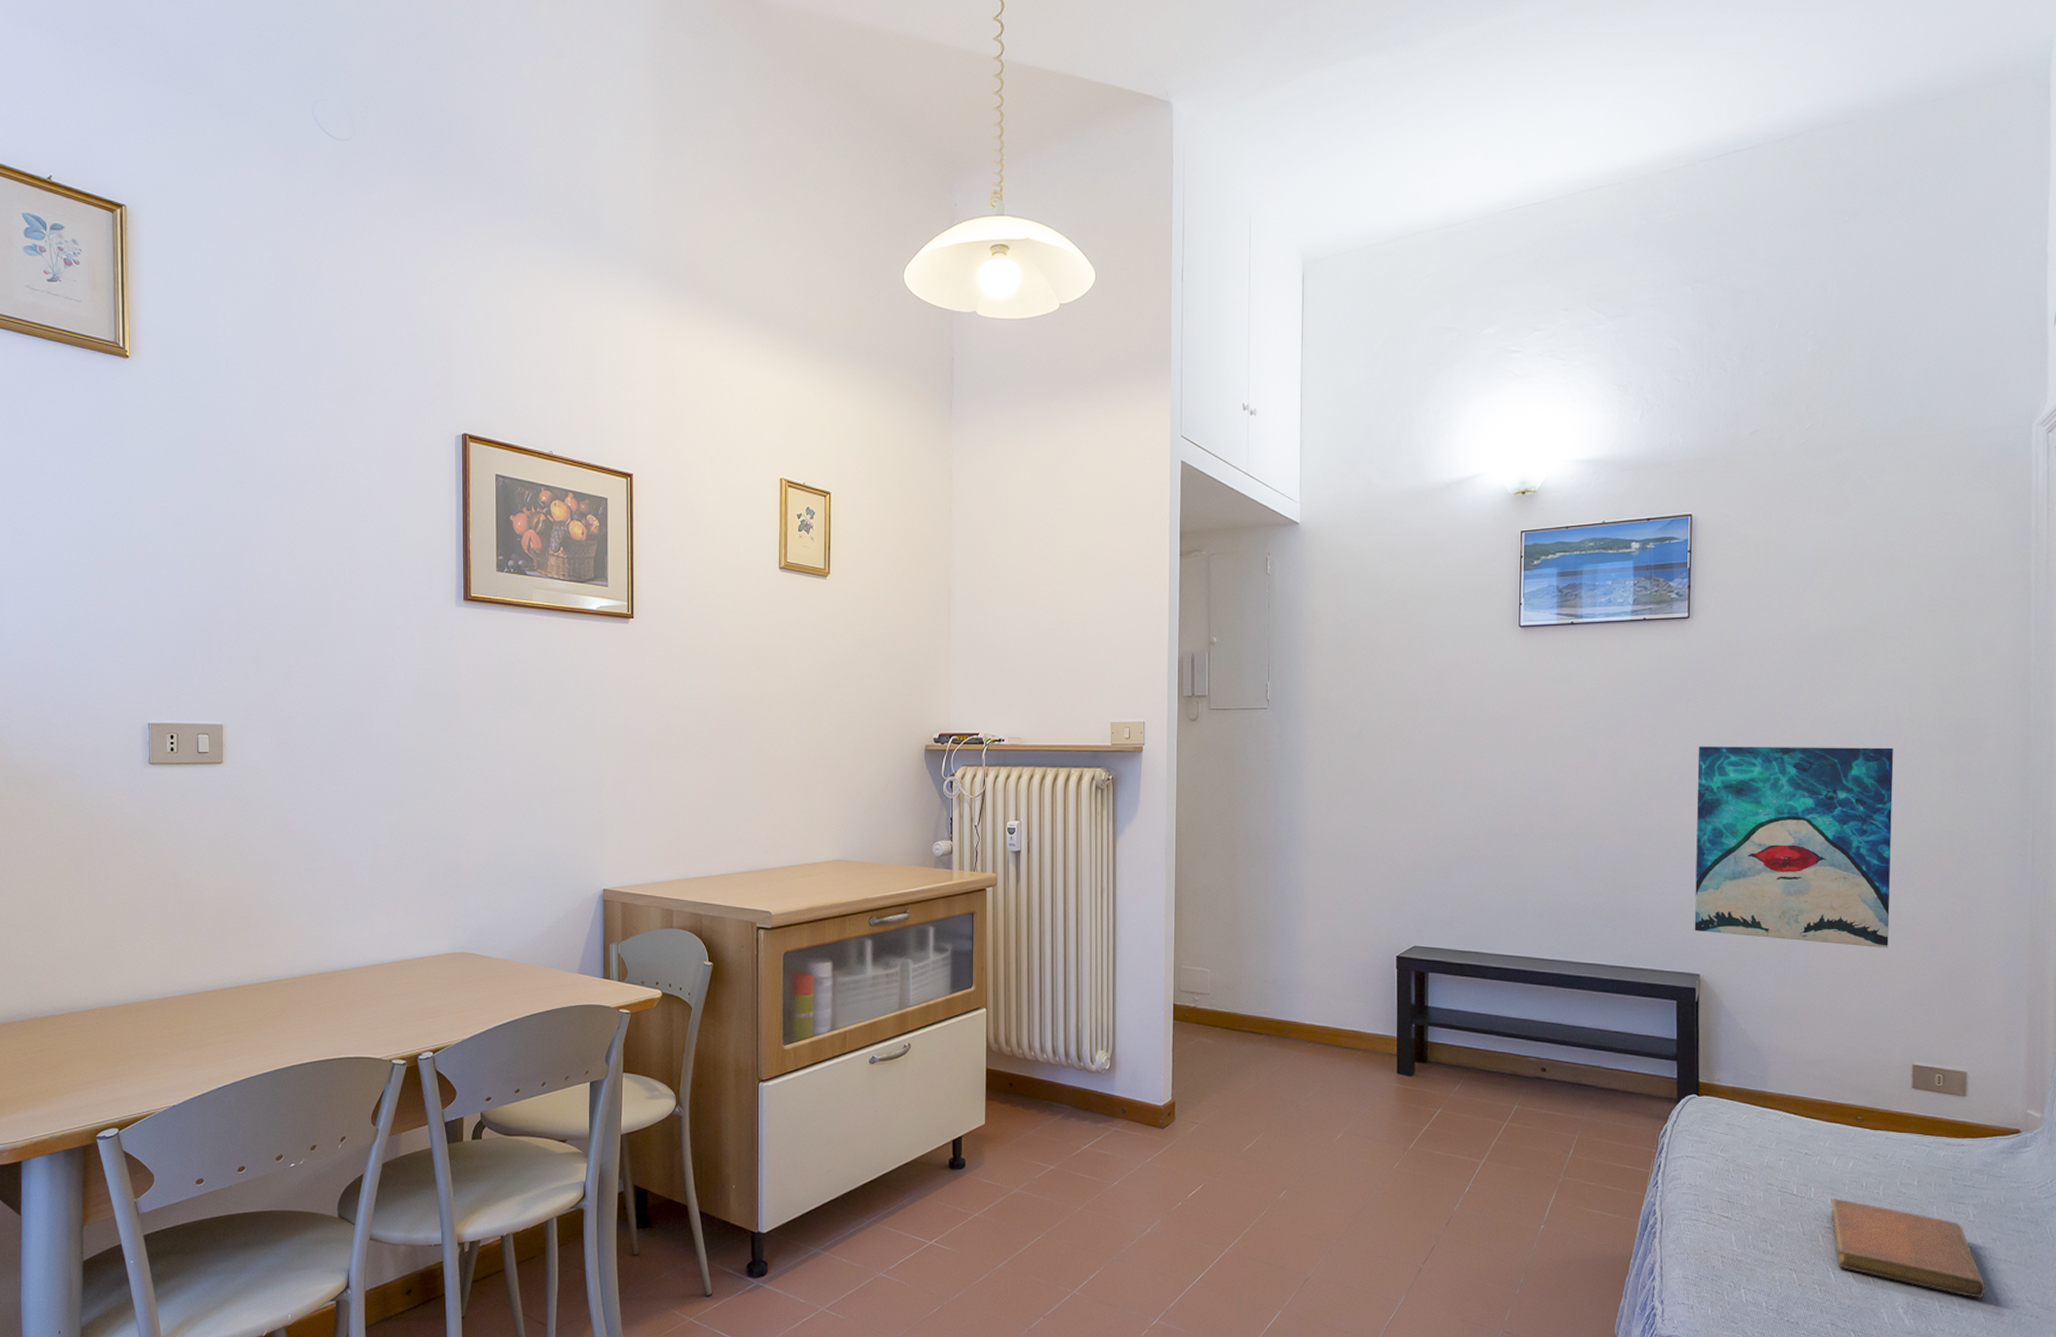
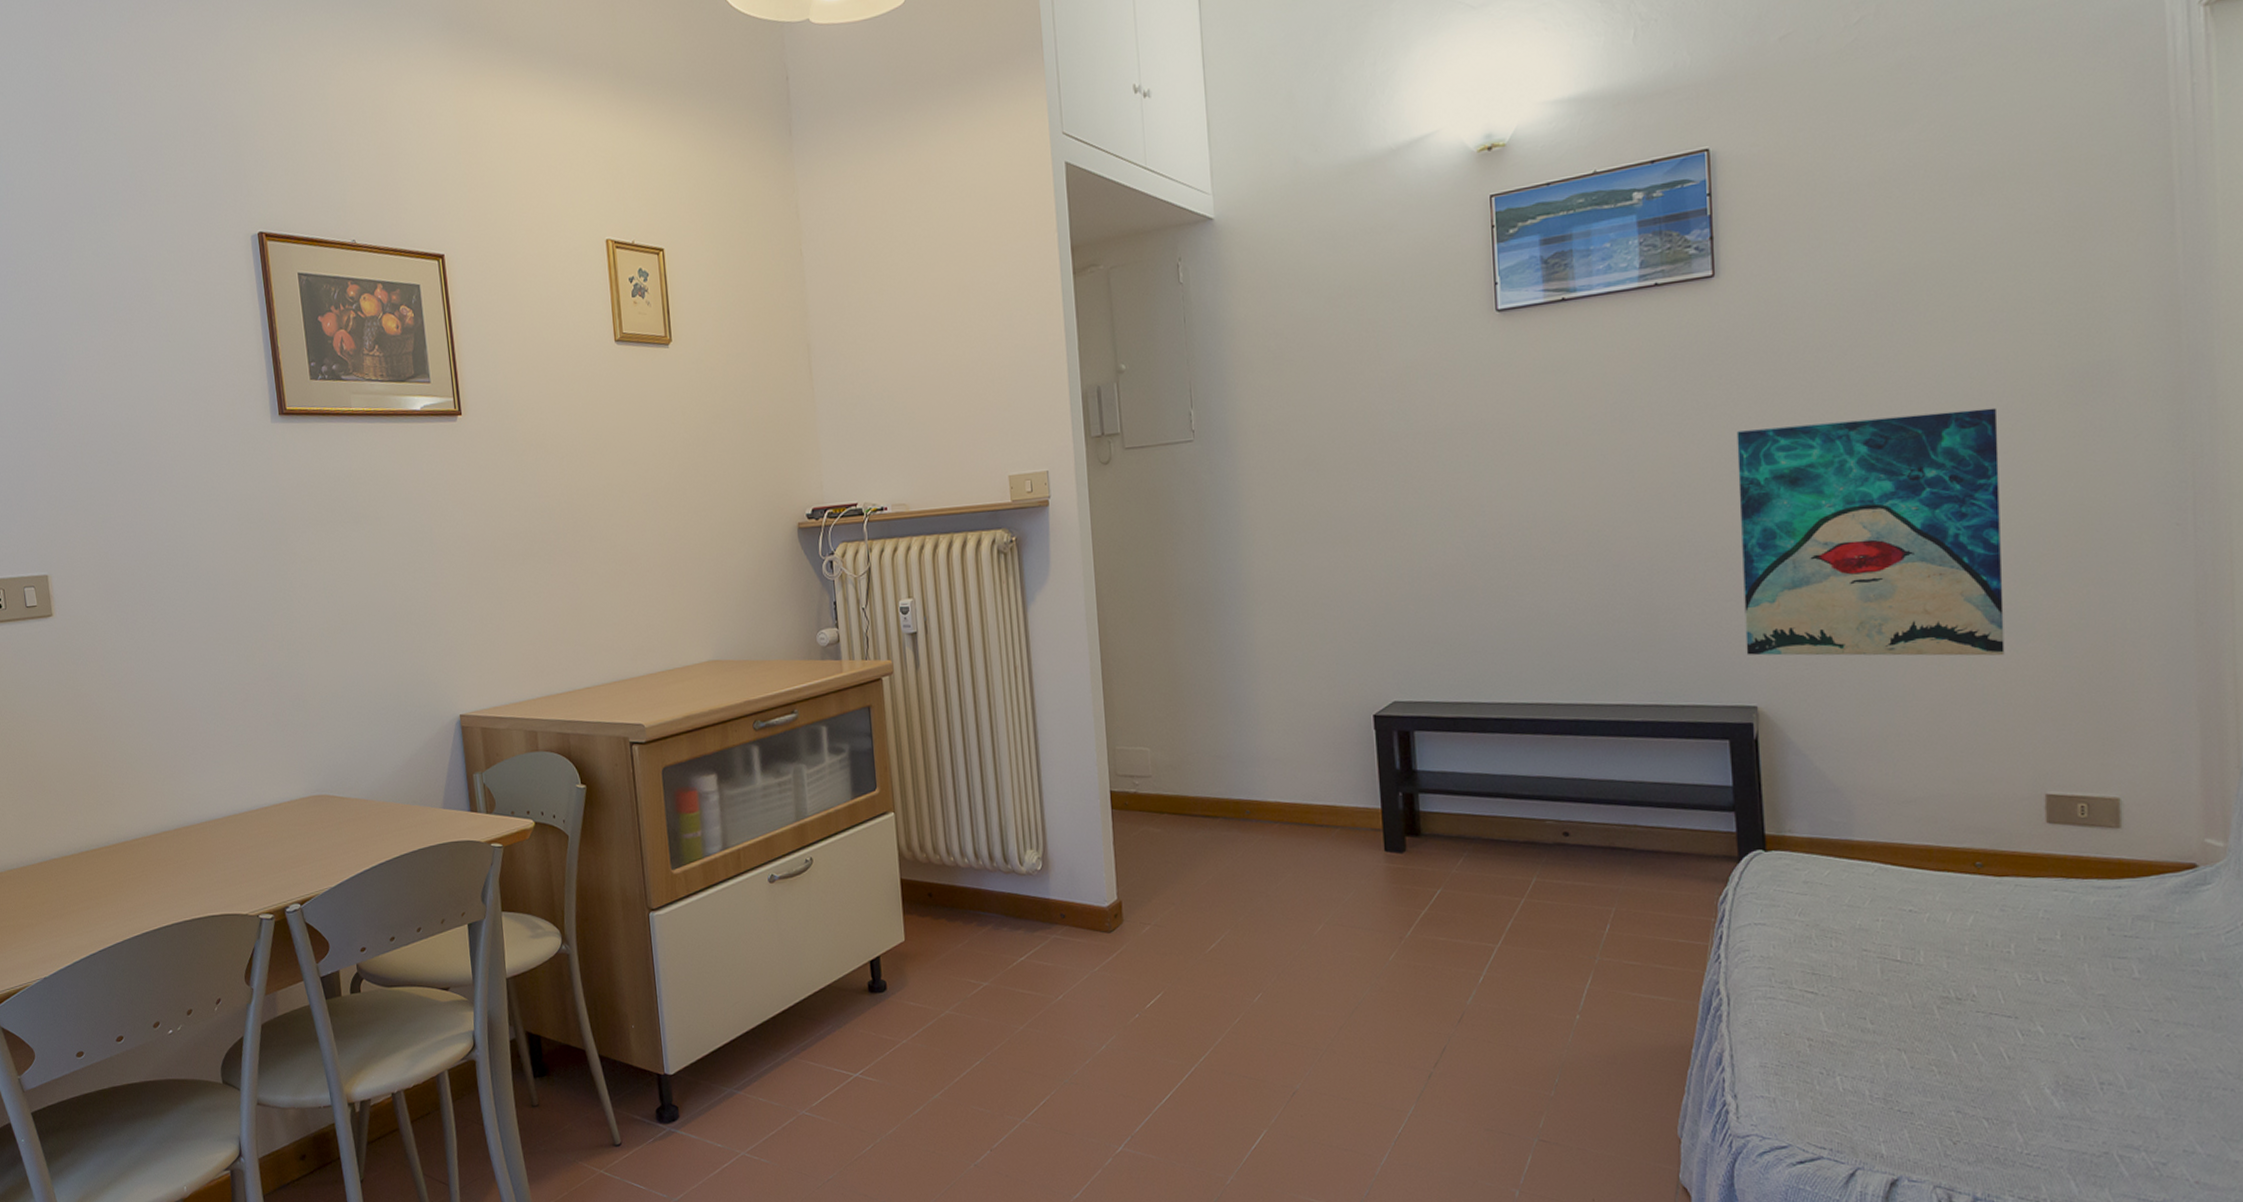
notebook: present [1830,1198,1986,1298] -> none [1945,961,2160,1071]

